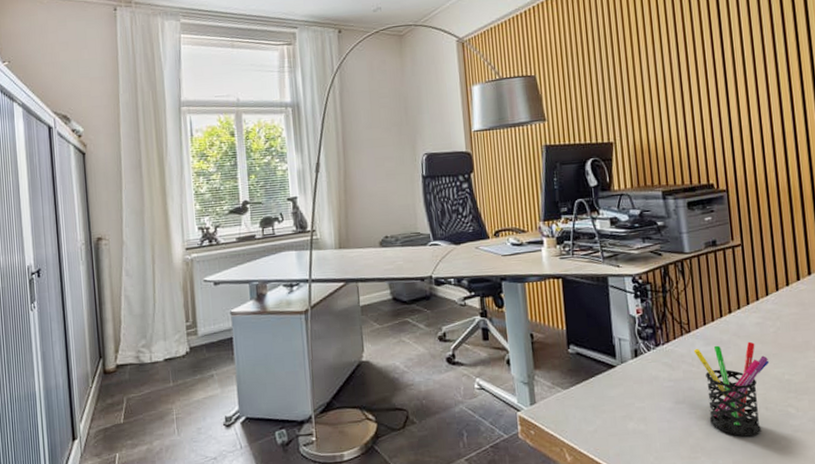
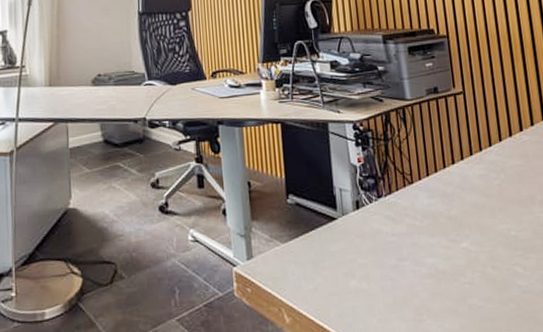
pen holder: present [693,341,770,437] -> none [416,194,495,298]

